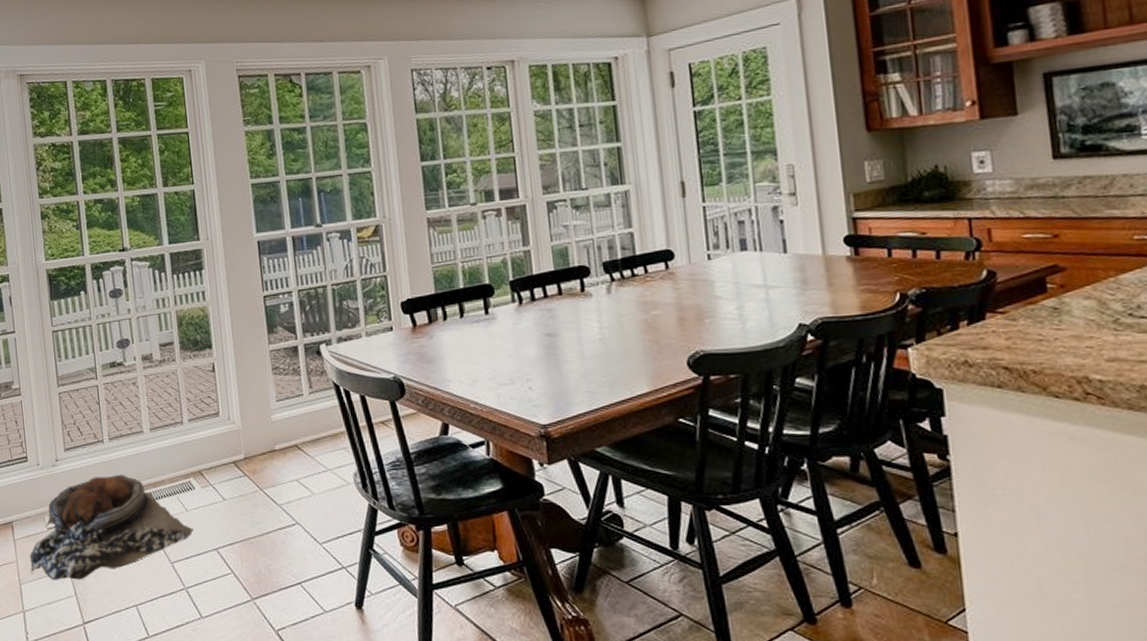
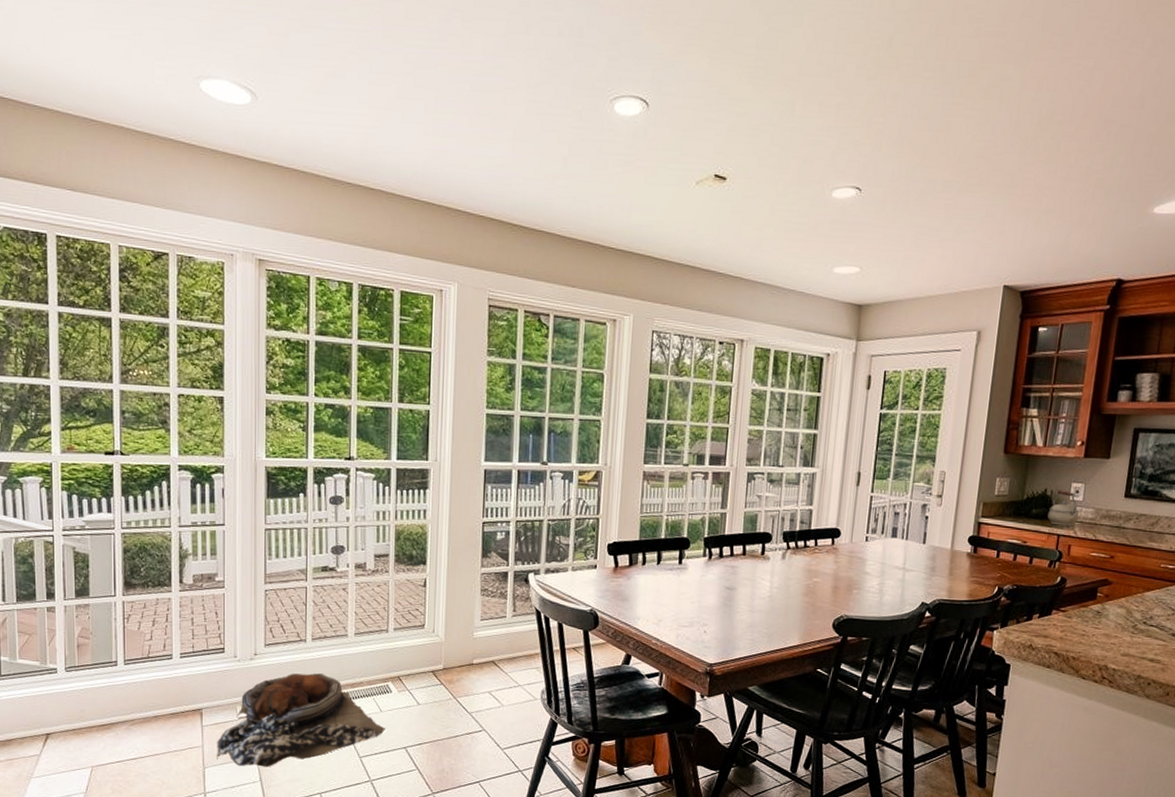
kettle: none [946,162,993,207] -> present [1047,490,1080,526]

